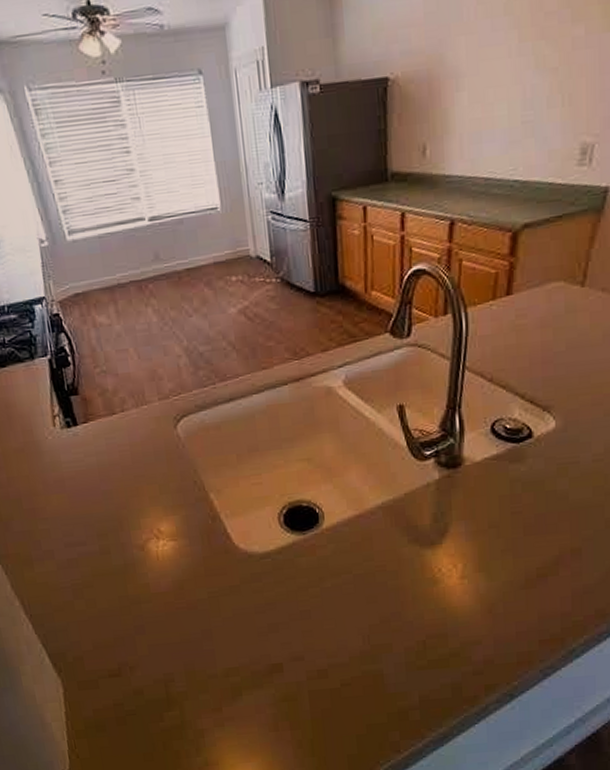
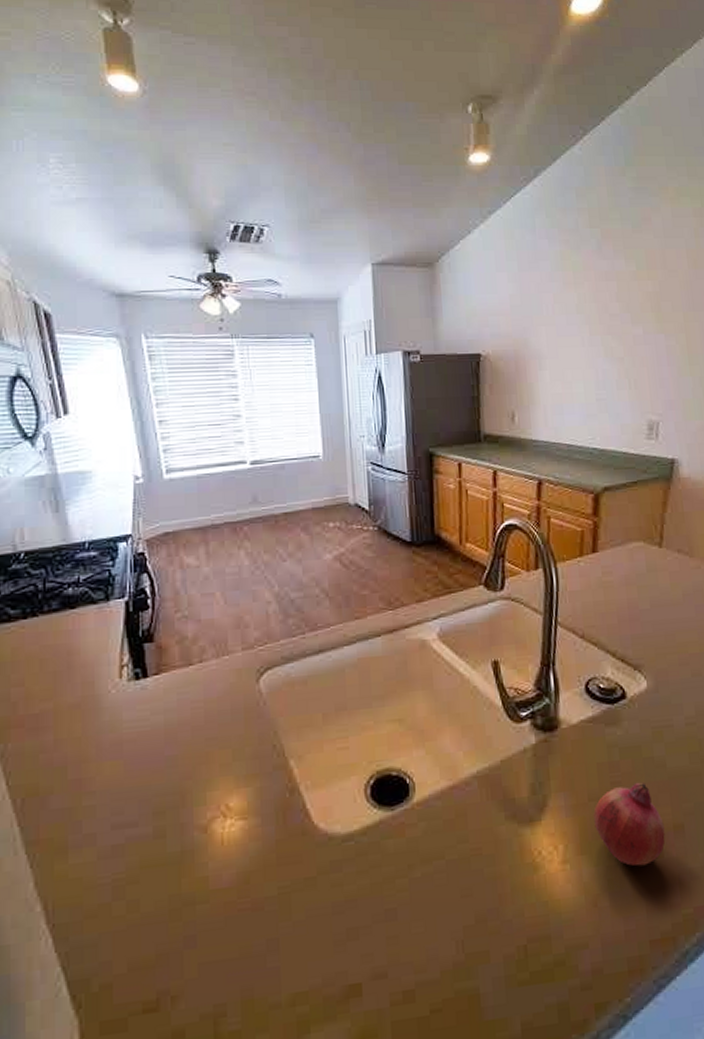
fruit: none [493,512,562,582] -> present [593,782,665,866]

